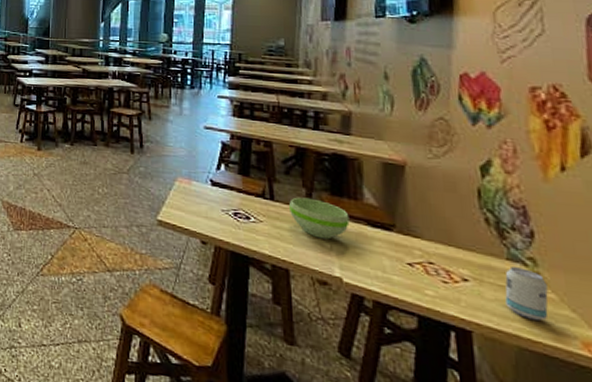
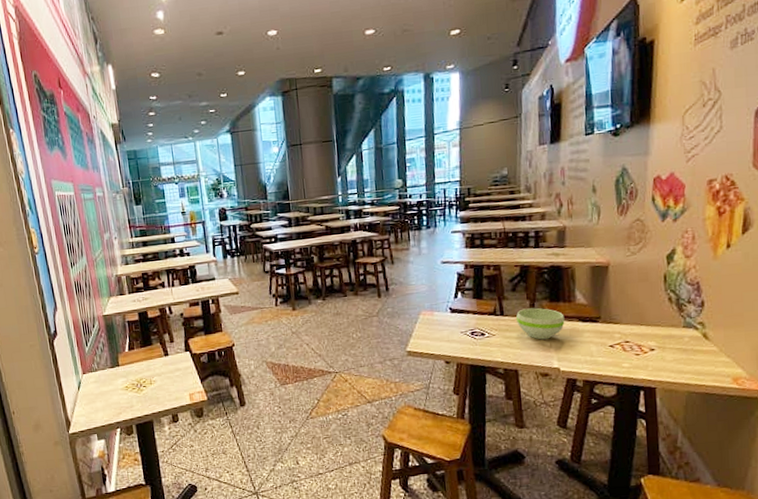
beverage can: present [505,267,549,322] -> none [680,331,711,370]

